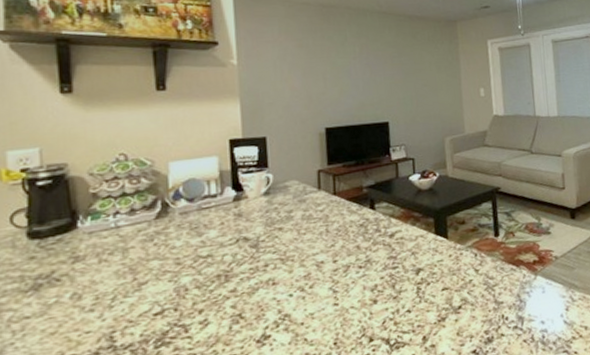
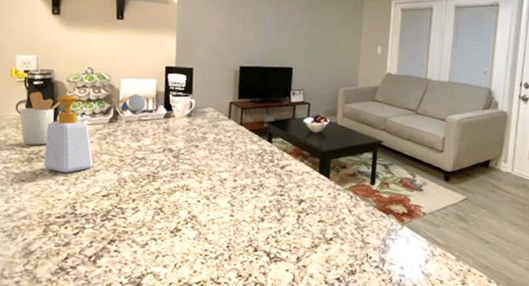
utensil holder: none [15,194,81,267] -> present [19,92,61,145]
soap bottle: none [60,192,137,295] -> present [44,95,93,173]

